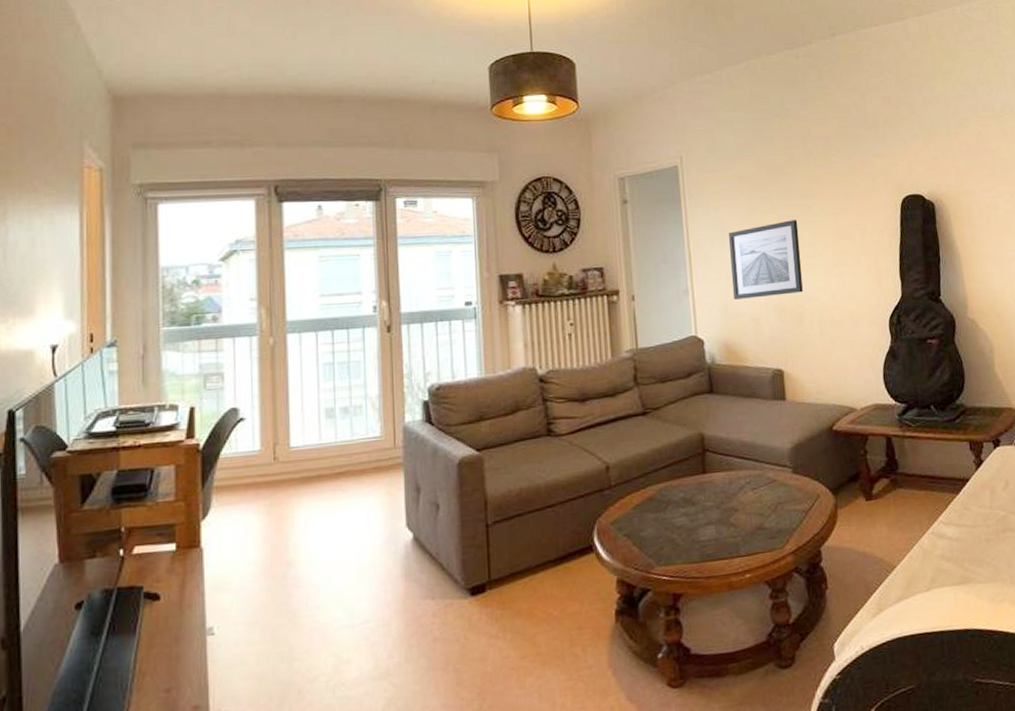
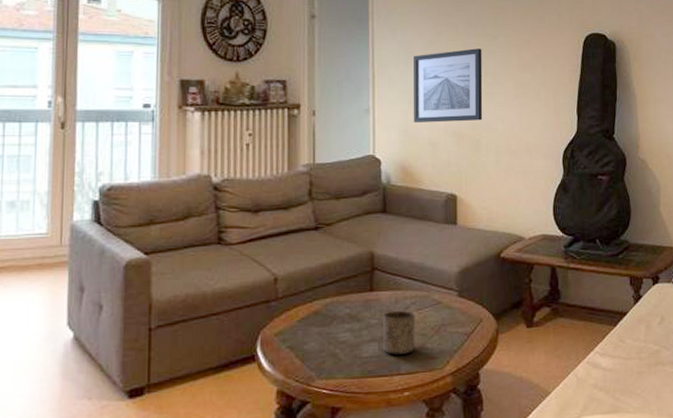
cup: none [718,491,753,537] -> present [383,310,415,354]

